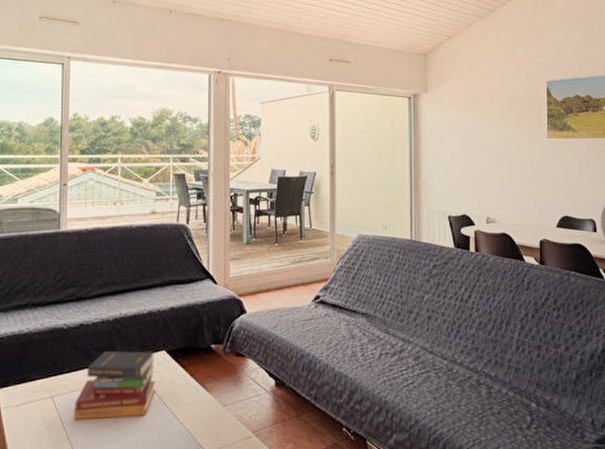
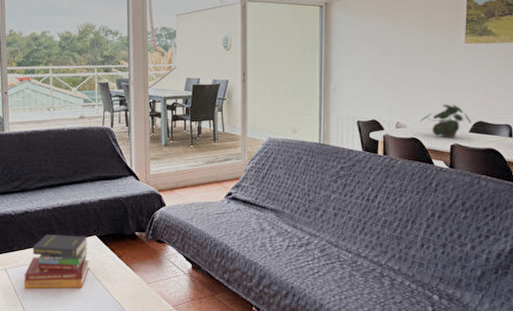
potted plant: none [510,198,559,234] -> present [420,104,472,138]

